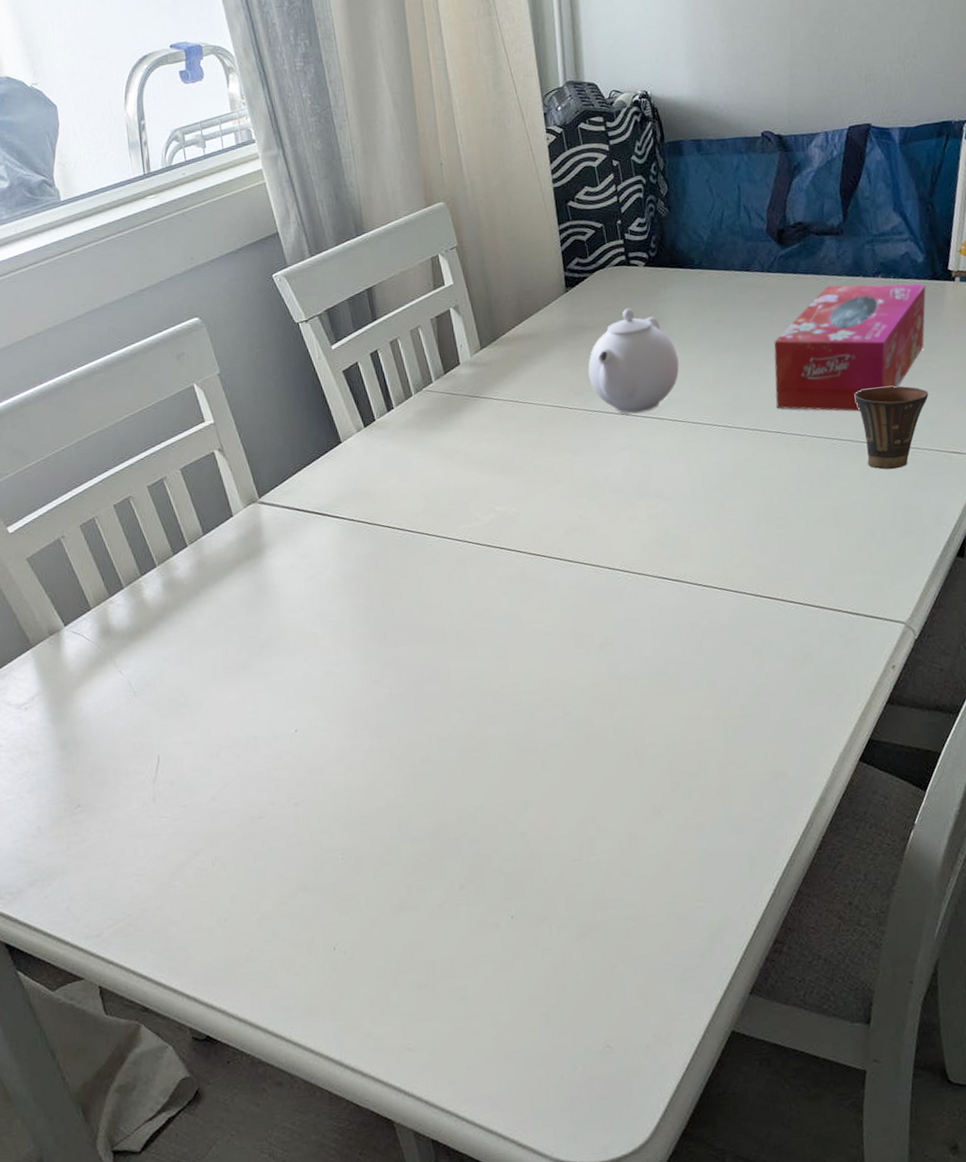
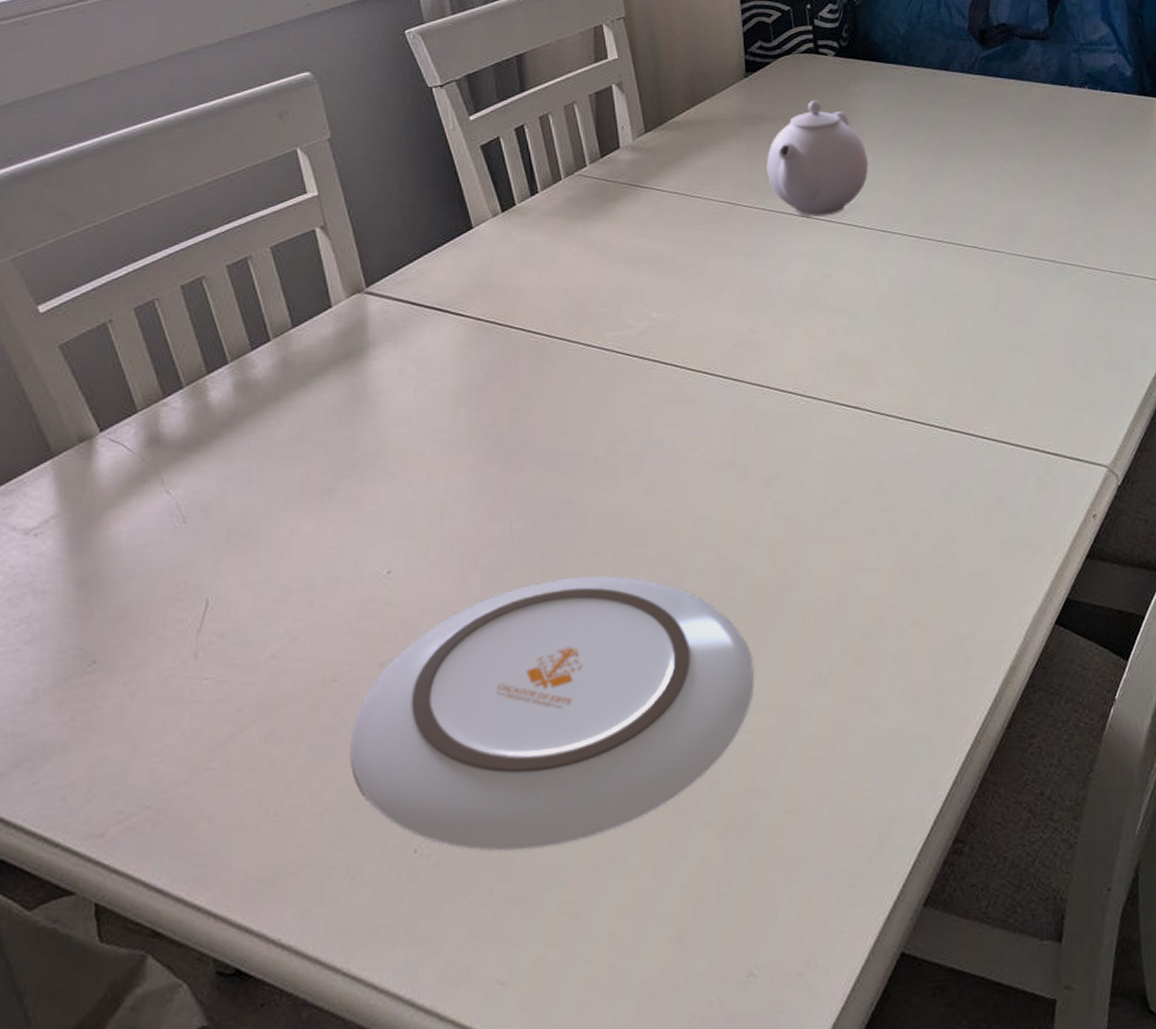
plate: none [277,729,599,949] -> present [350,575,754,851]
tissue box: present [774,283,926,412] -> none [972,93,1134,230]
cup: present [854,386,929,470] -> none [1057,205,1136,296]

